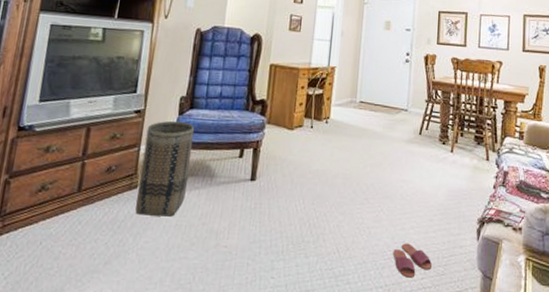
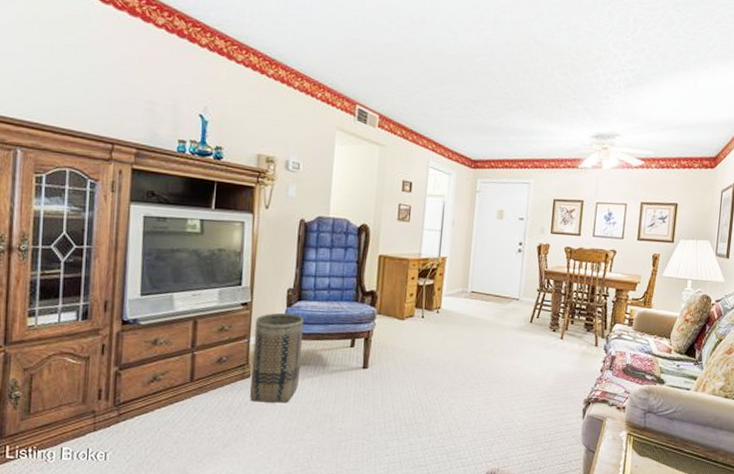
slippers: present [393,243,432,278] -> none [502,422,539,453]

